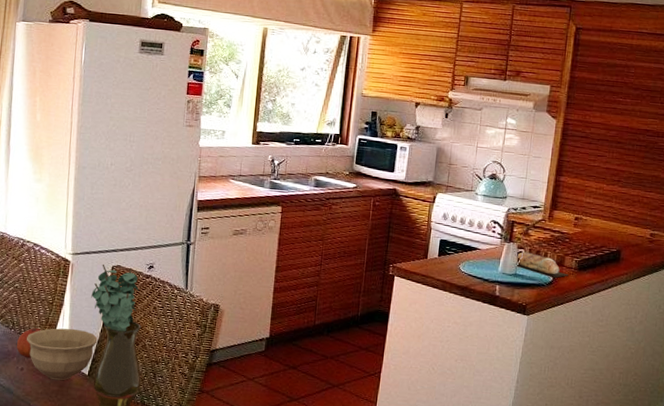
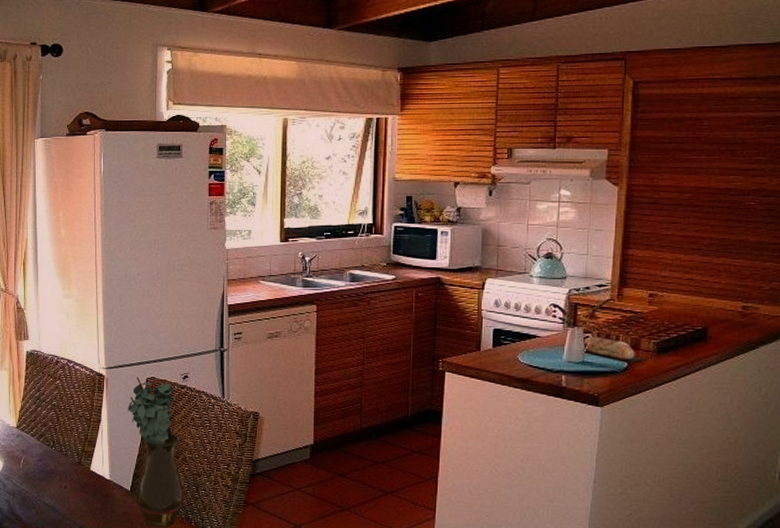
fruit: present [17,328,41,359] -> none [59,445,81,476]
bowl: present [27,328,98,381] -> none [68,444,137,498]

